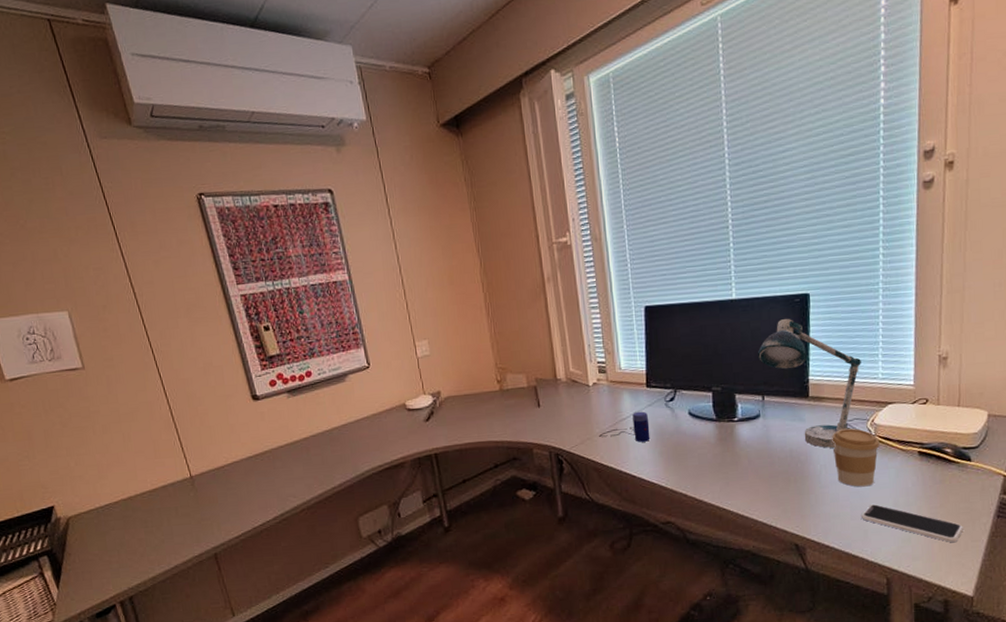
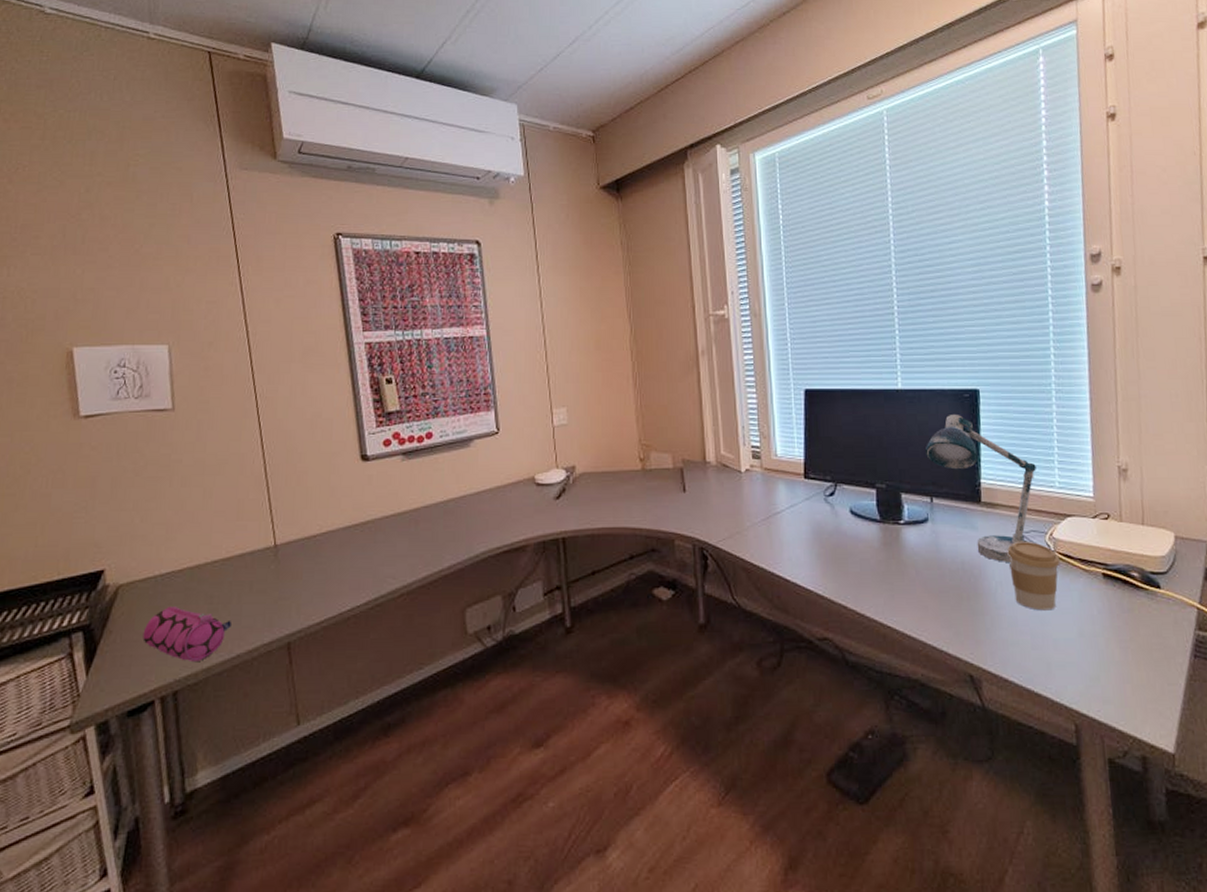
pencil case: none [95,531,166,574] -> present [142,607,231,663]
speaker: present [599,411,650,442] -> none [750,505,807,541]
smartphone: present [861,504,963,542] -> none [1043,632,1158,684]

